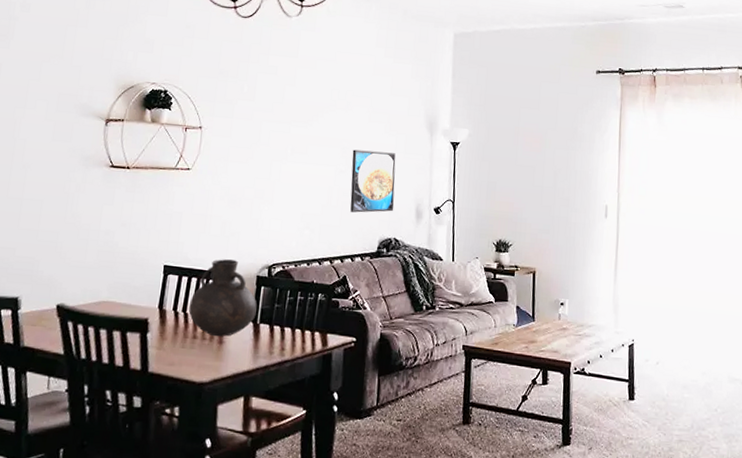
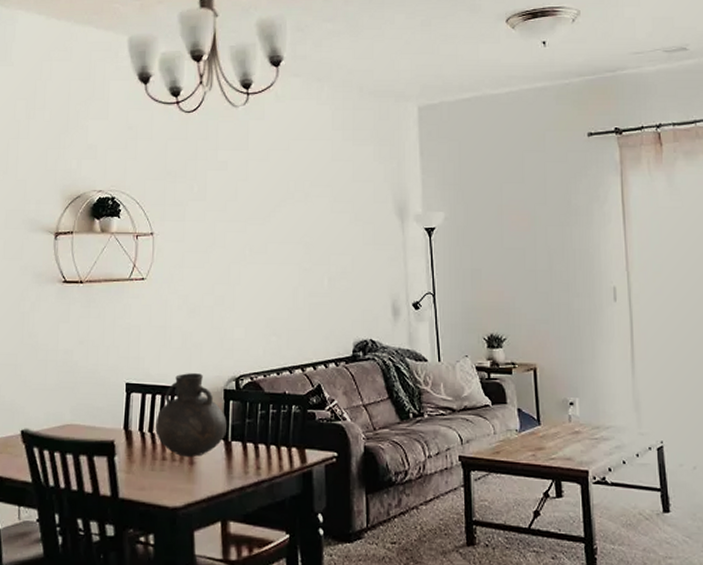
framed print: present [350,149,396,213] -> none [316,244,367,314]

